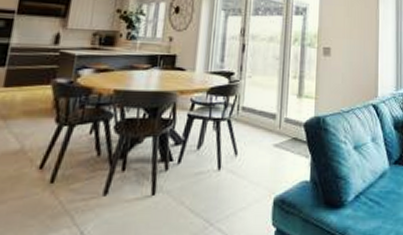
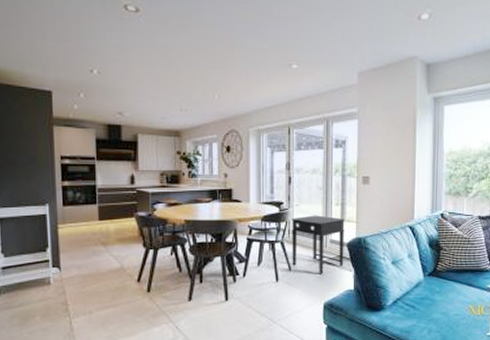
side table: none [239,89,302,161] -> present [291,215,345,274]

